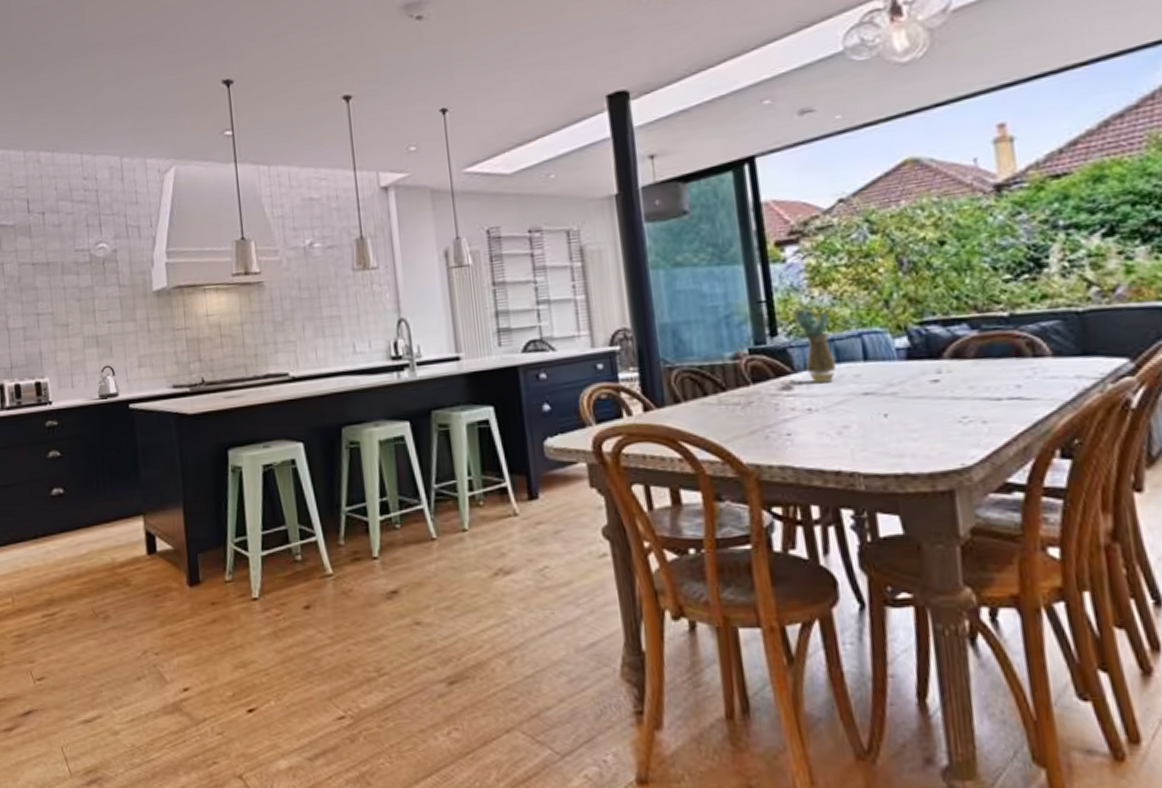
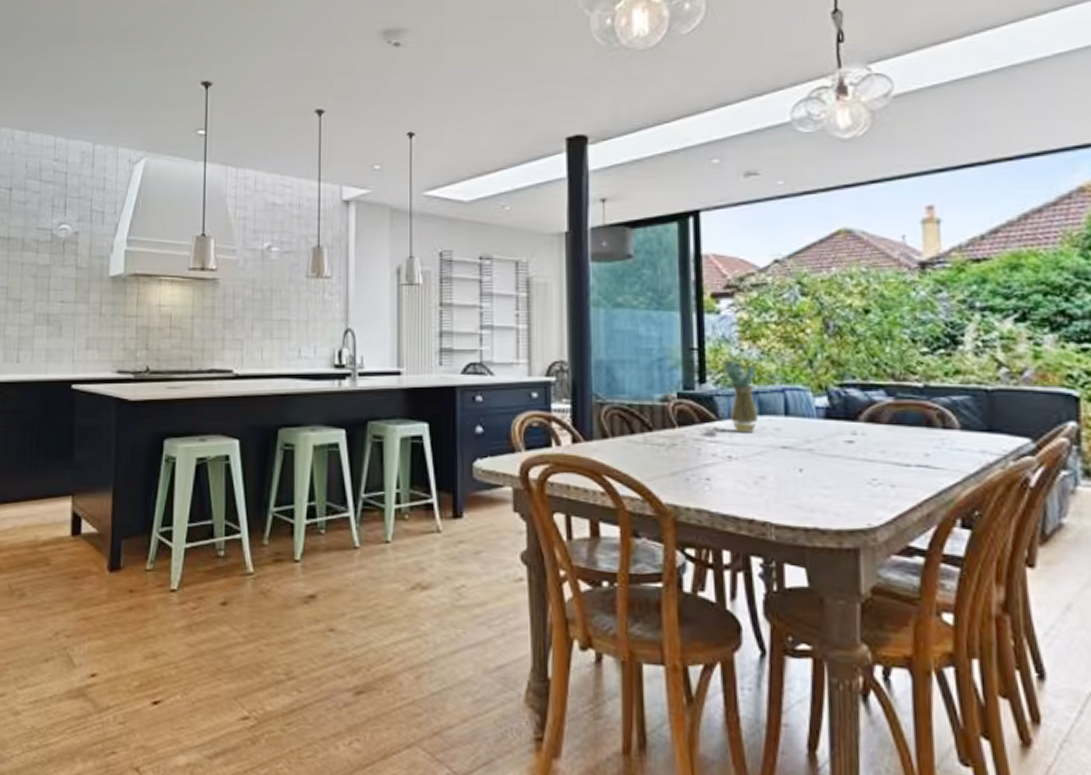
kettle: present [97,365,120,400] -> none [41,344,65,377]

